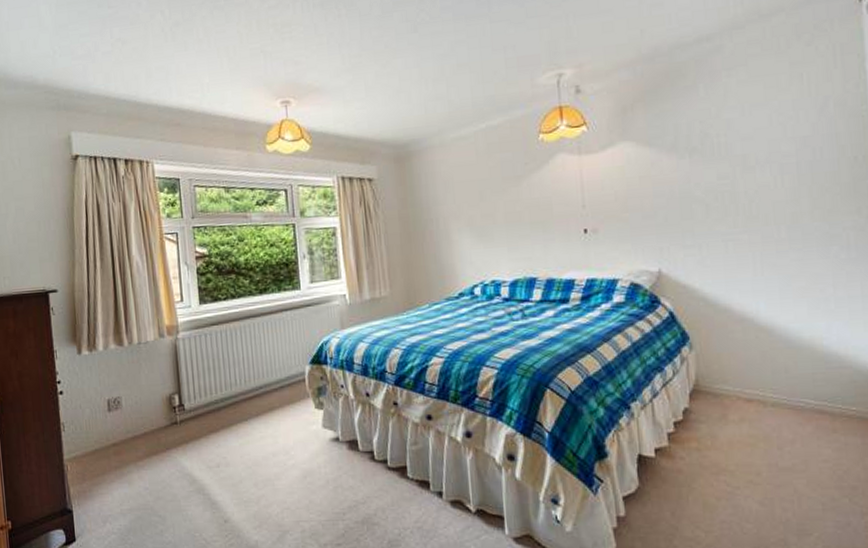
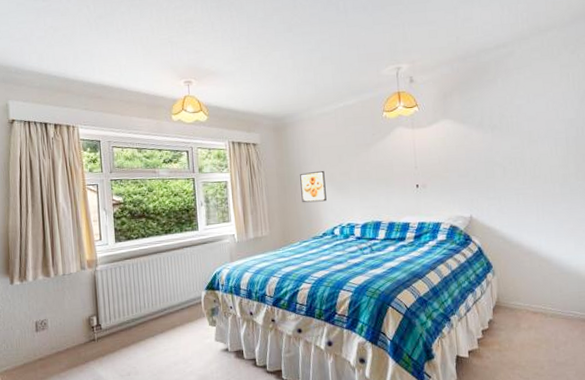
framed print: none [429,212,464,254] -> present [300,170,327,203]

